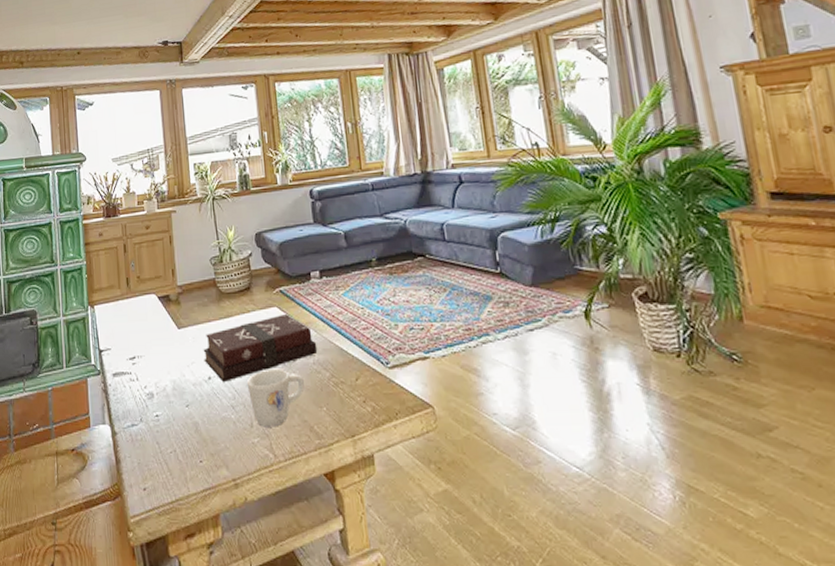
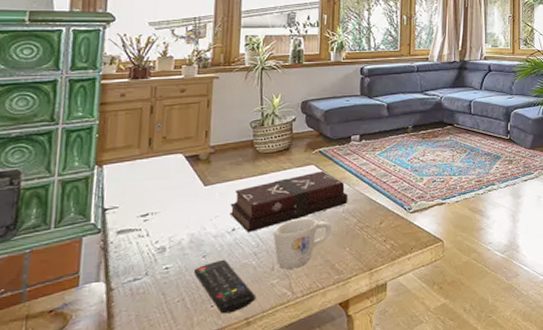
remote control: none [180,410,240,471] -> present [193,259,256,314]

